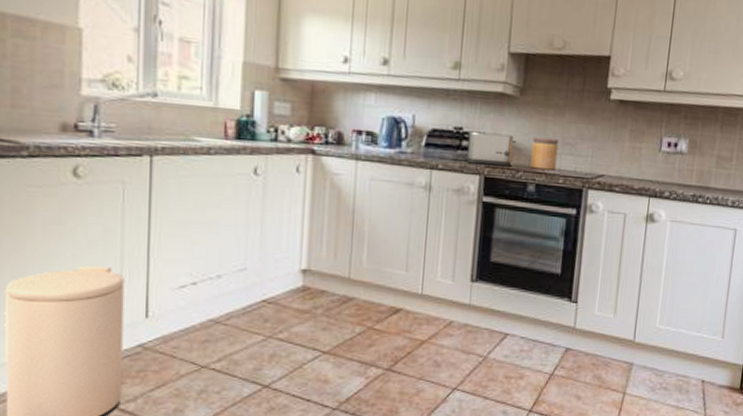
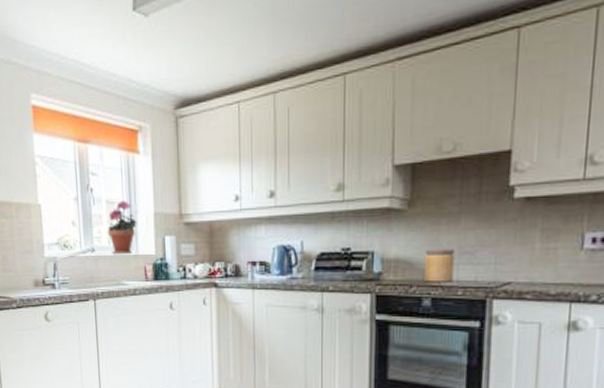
potted plant: none [178,41,220,107] -> present [108,200,137,255]
toaster: present [466,131,517,167] -> none [356,250,408,283]

